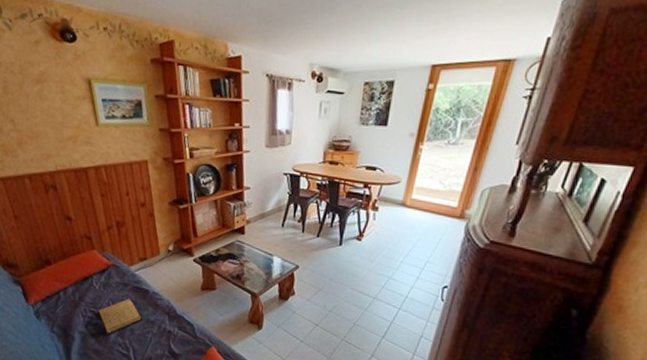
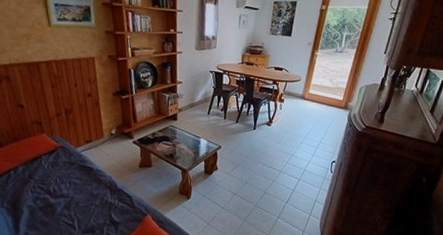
book: present [97,298,143,336] -> none [45,175,87,209]

